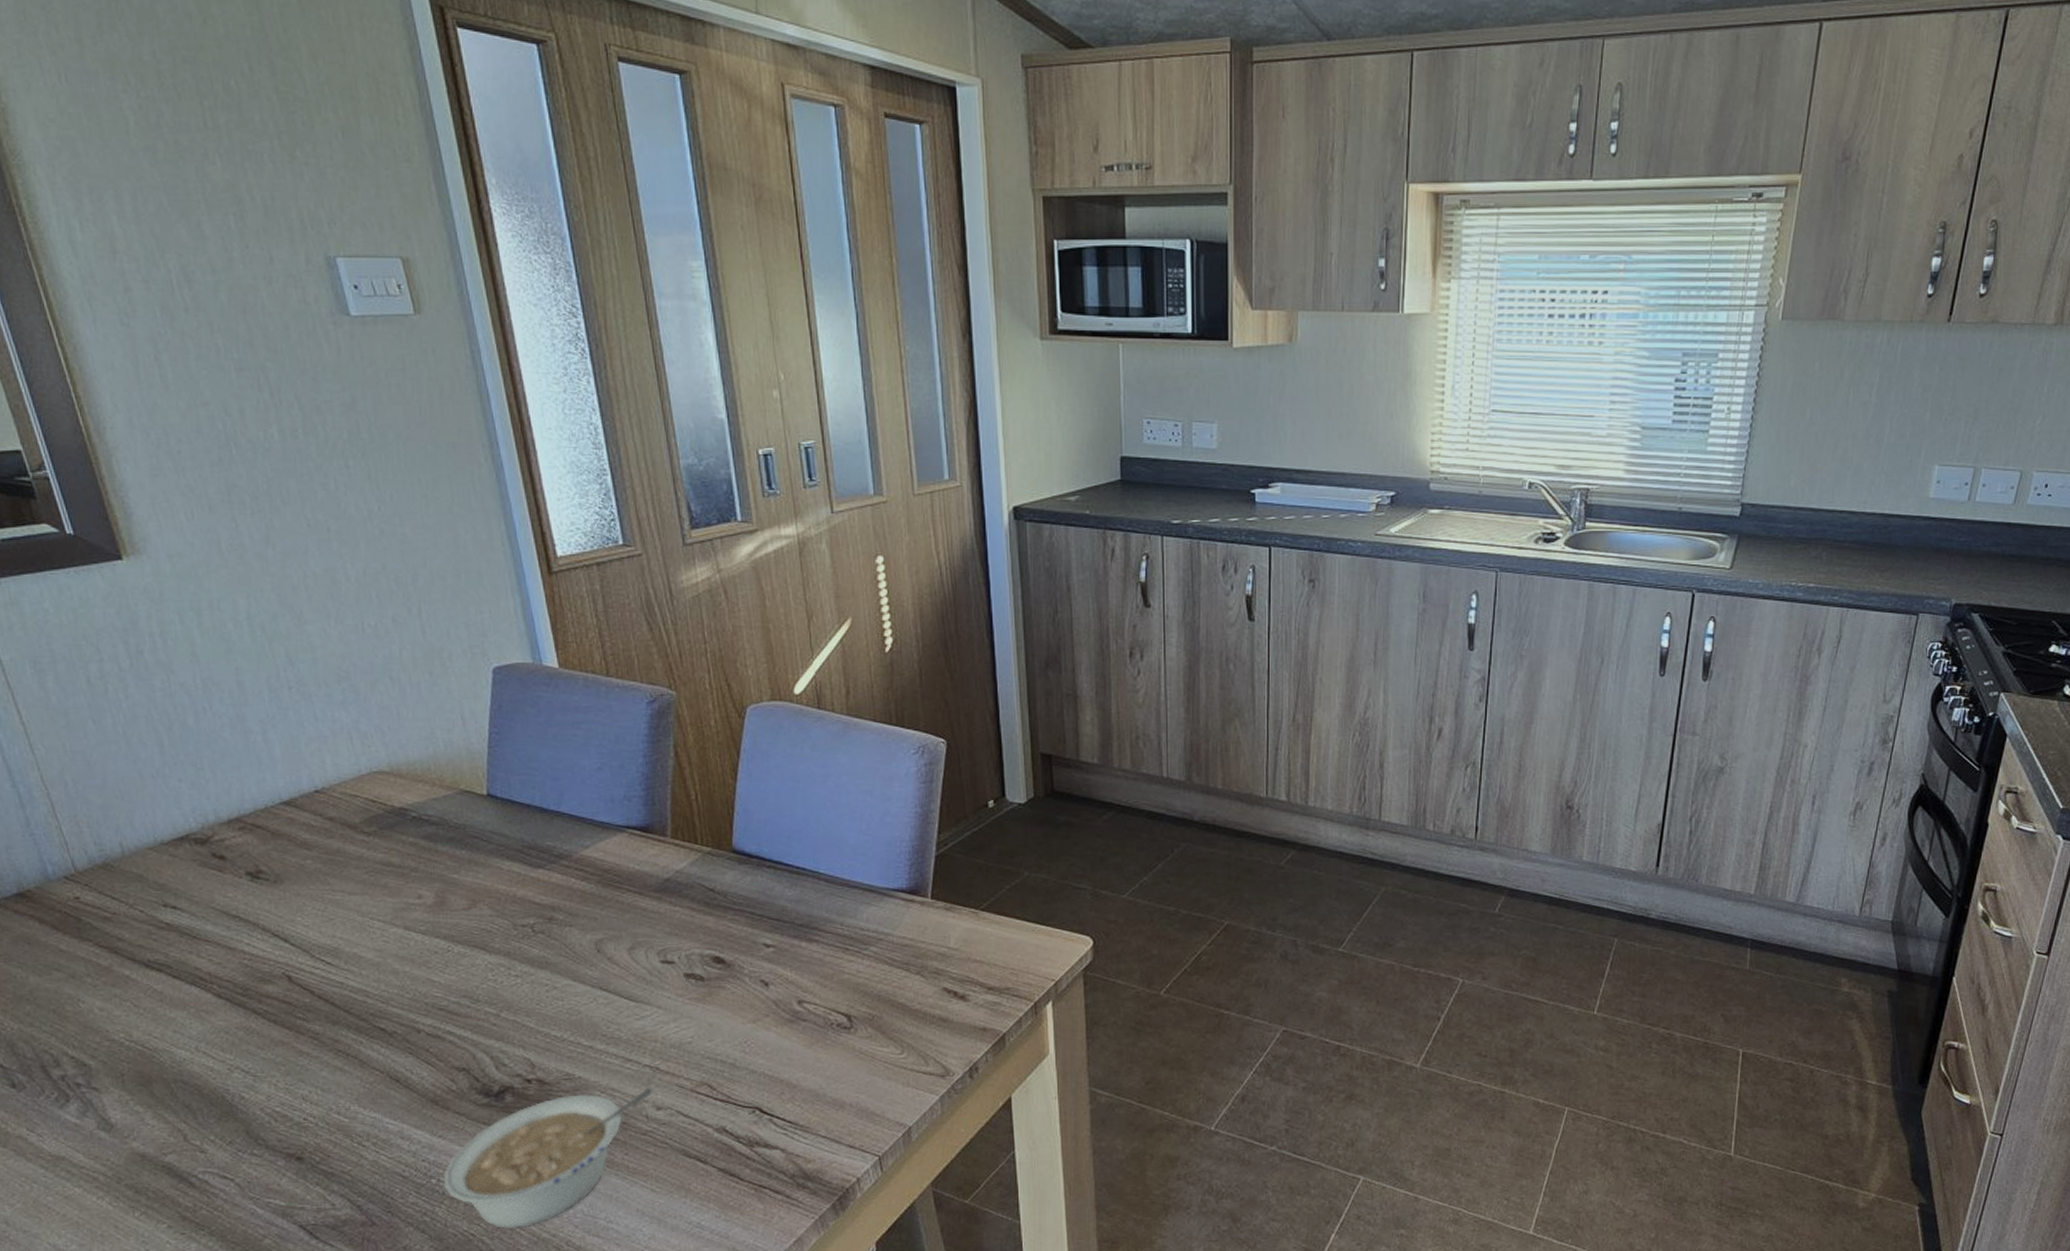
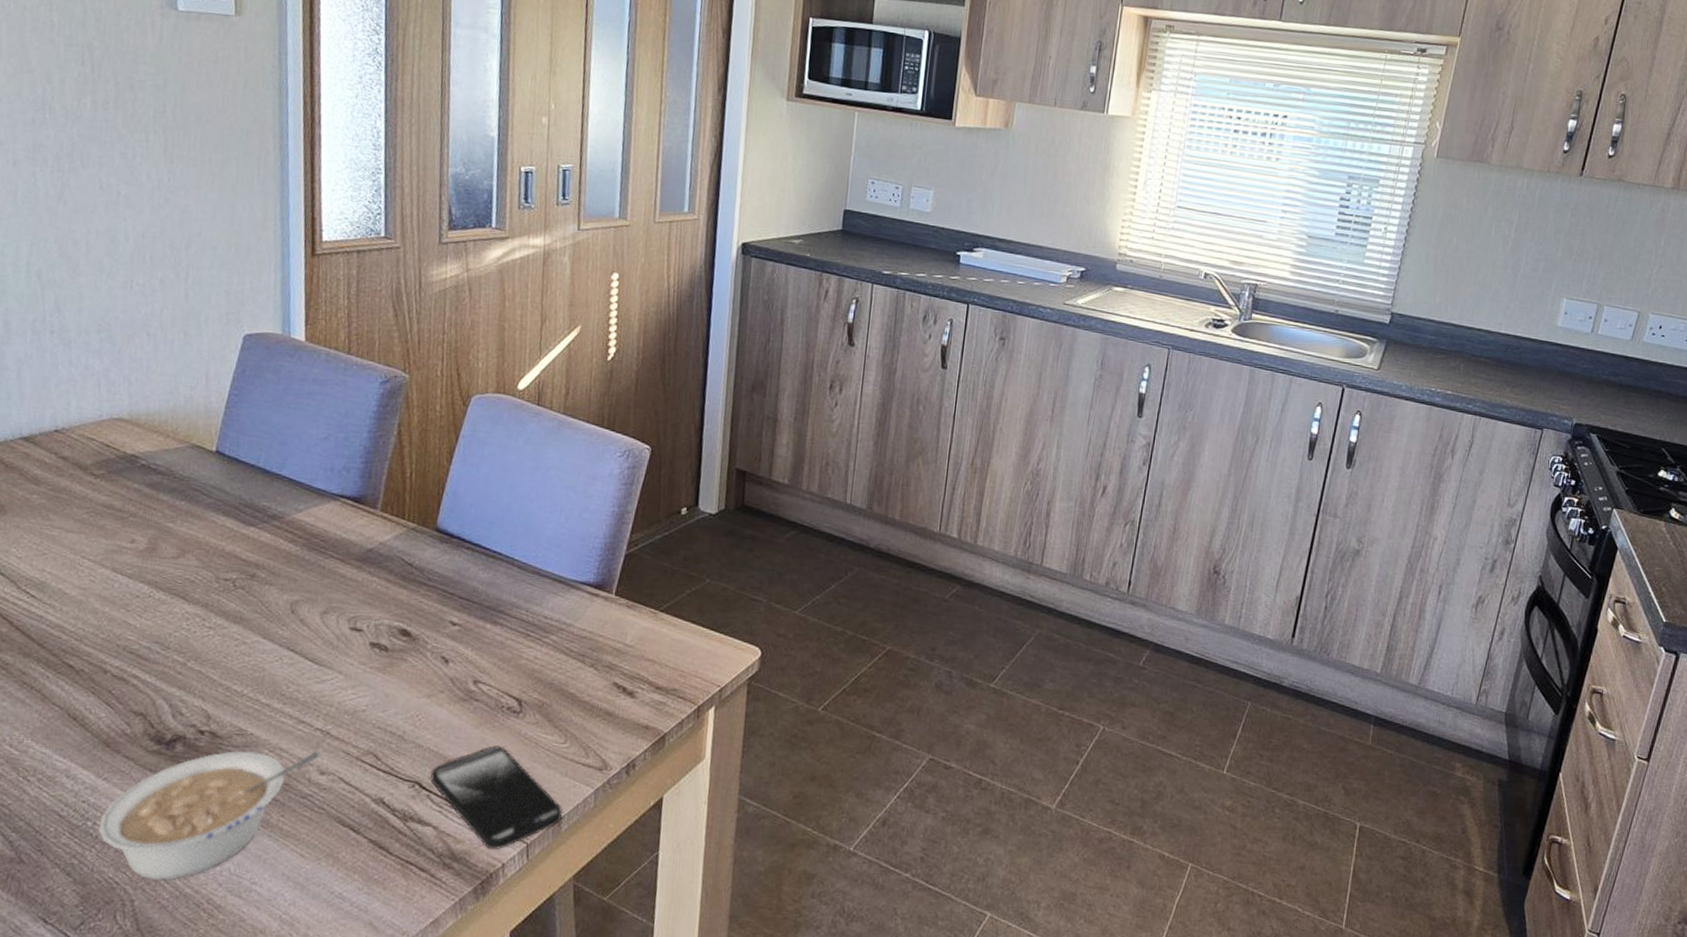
smartphone: none [769,1063,910,1165] -> present [430,745,562,850]

